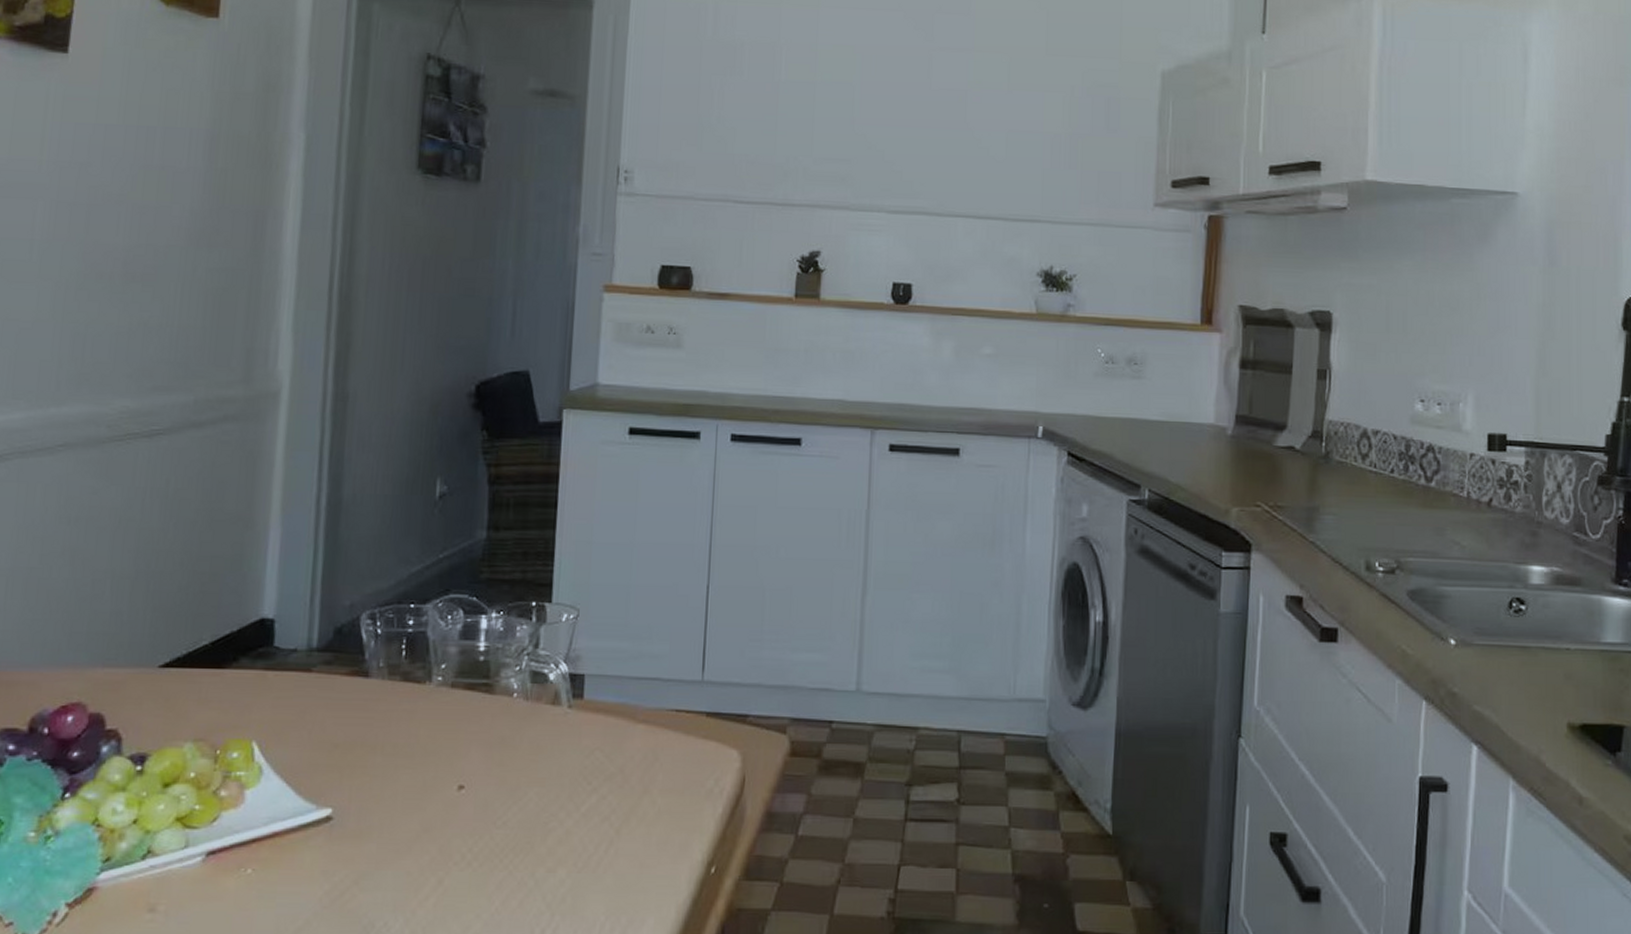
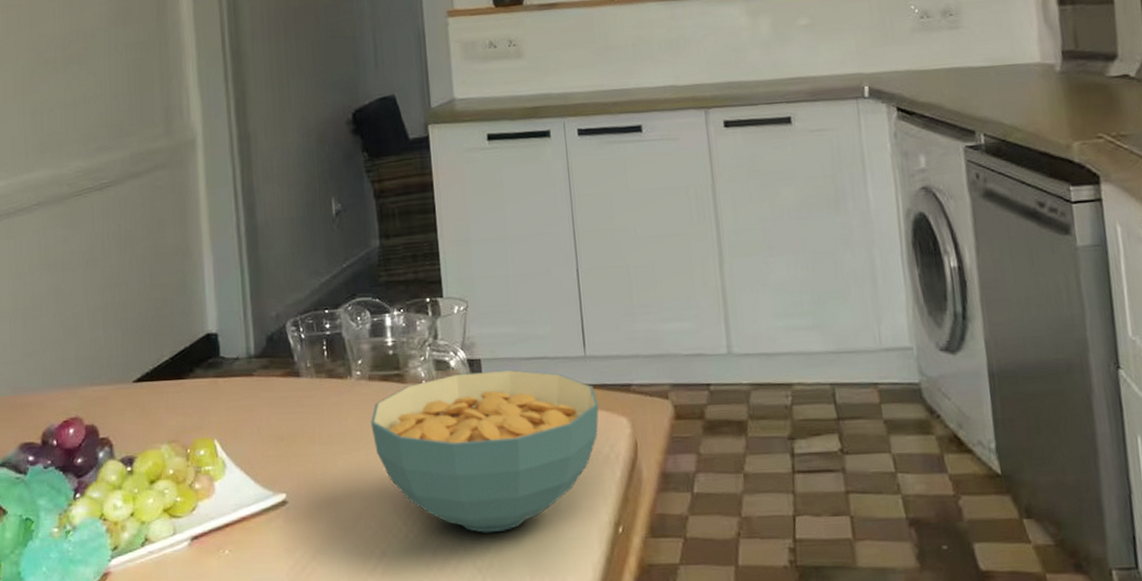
cereal bowl: none [446,688,710,866] -> present [371,370,599,533]

